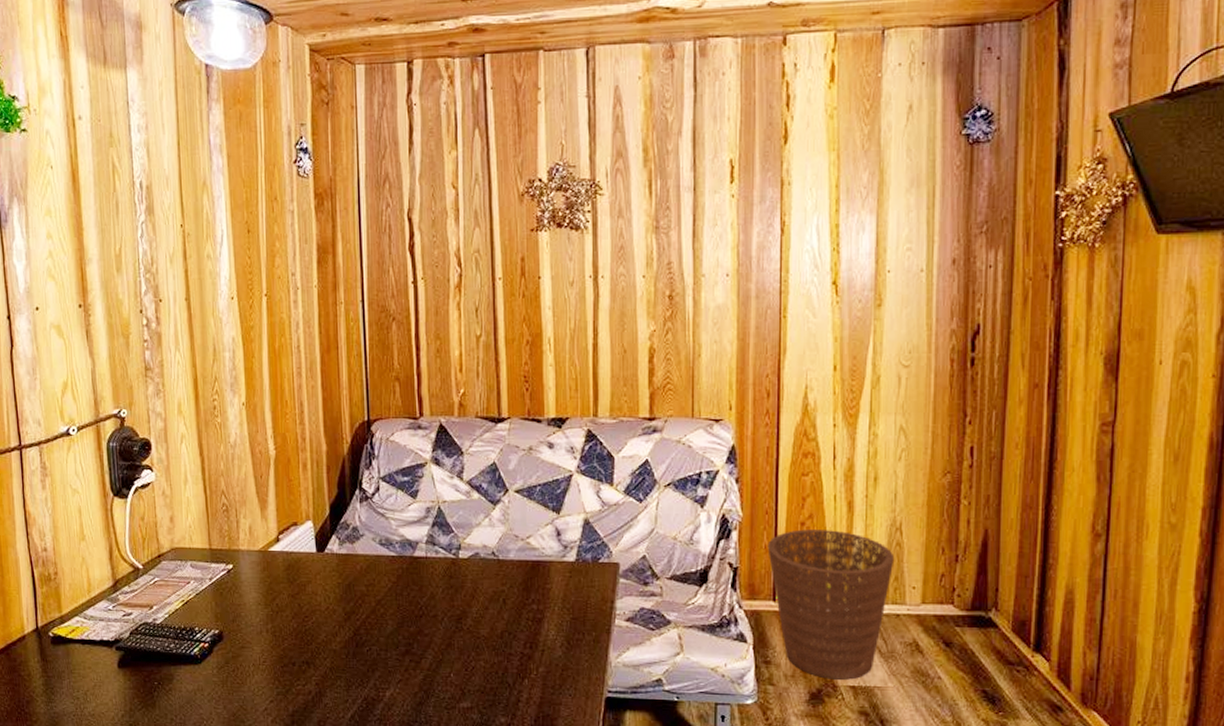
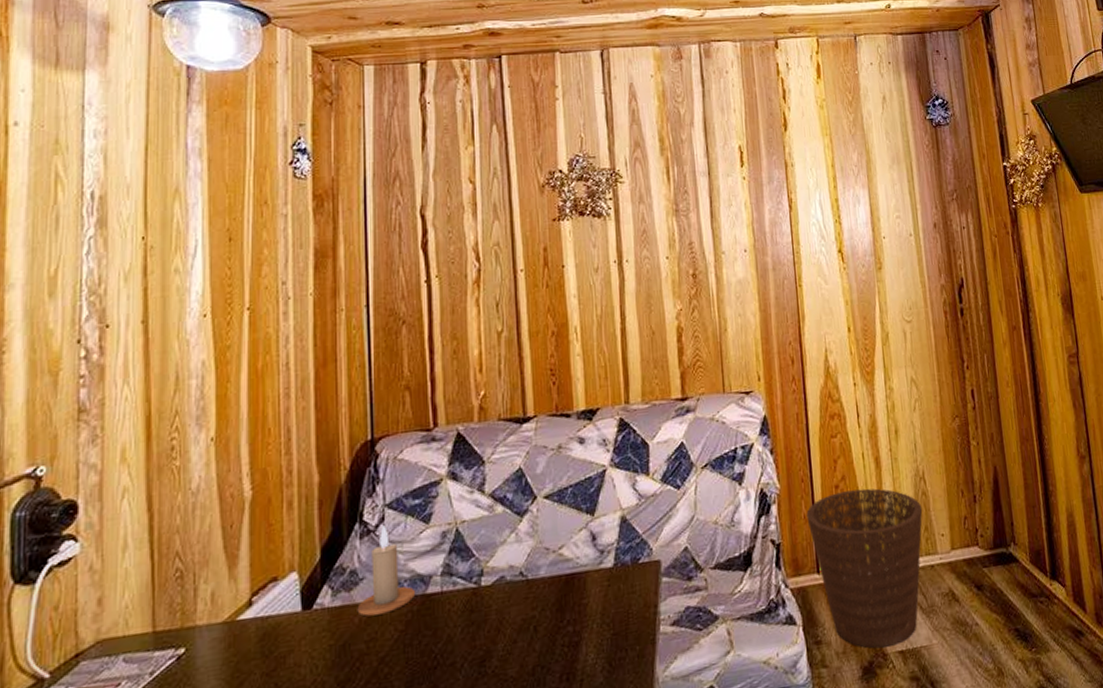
candle: none [359,495,405,566] -> present [357,525,416,617]

